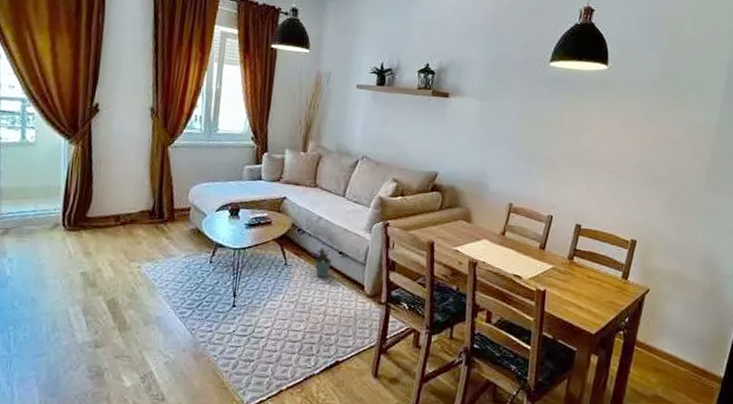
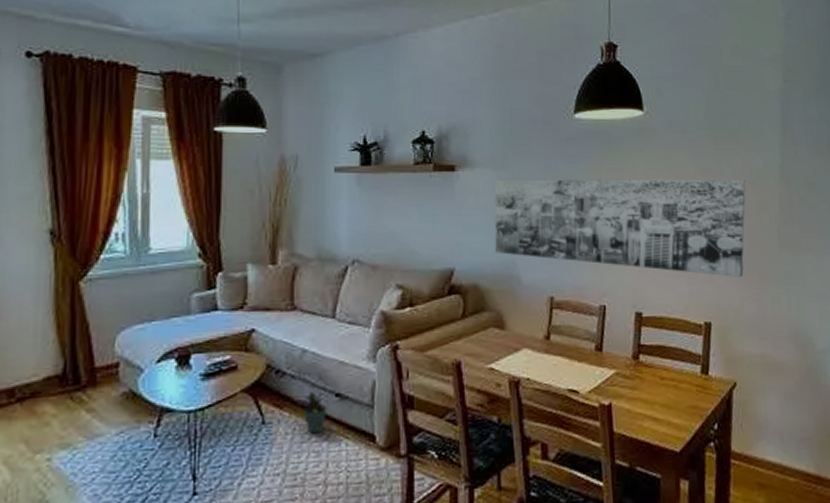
wall art: none [472,107,686,209] -> present [494,179,746,278]

